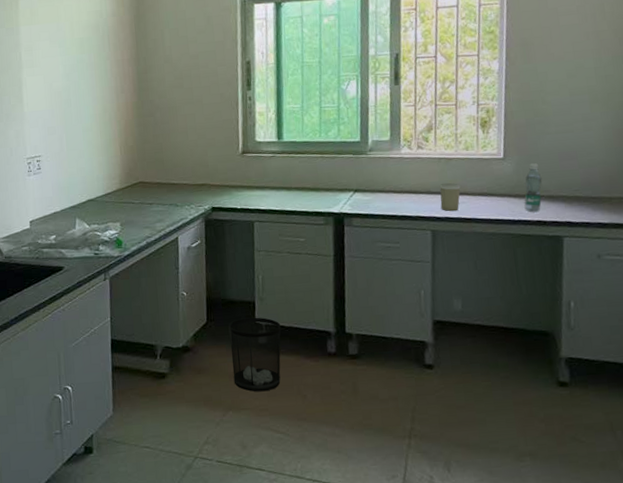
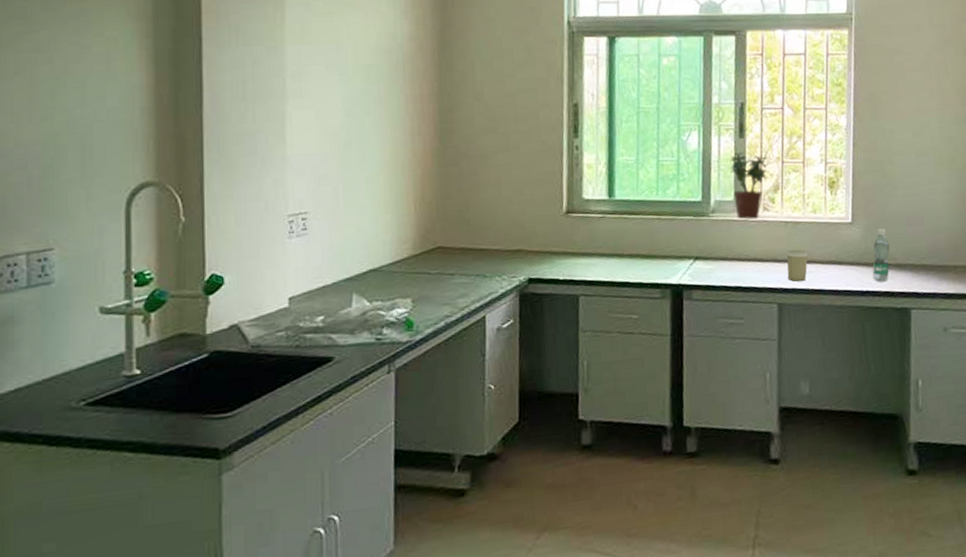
waste bin: present [228,317,281,392] -> none [545,412,609,506]
potted plant: none [386,96,424,157] -> present [730,151,770,220]

